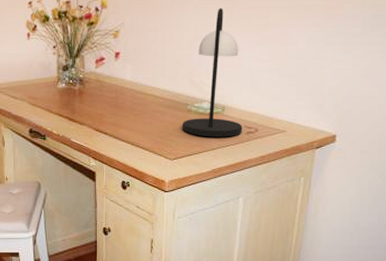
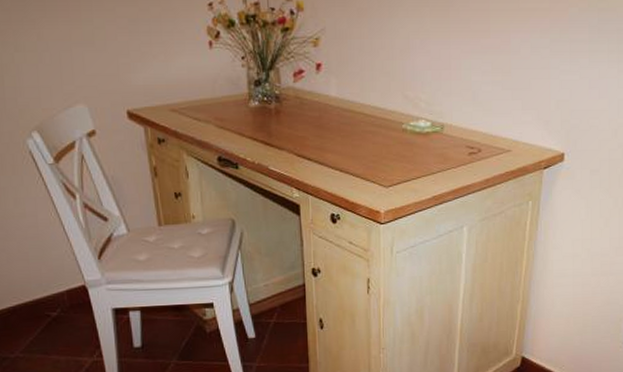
table lamp: present [182,8,243,137] -> none [396,11,465,160]

